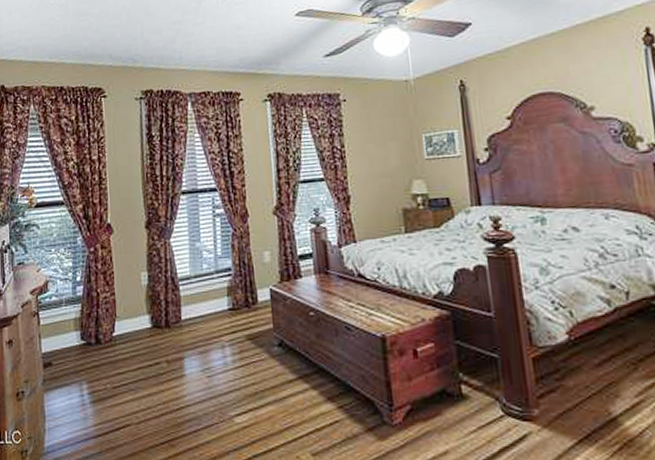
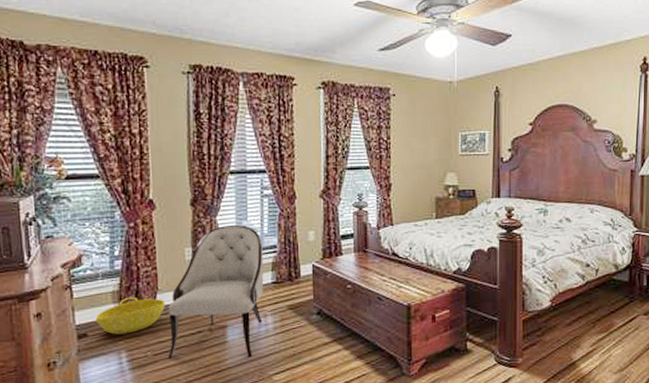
basket: none [59,324,124,364] -> present [95,296,166,335]
armchair: none [126,247,221,394] -> present [167,225,264,359]

